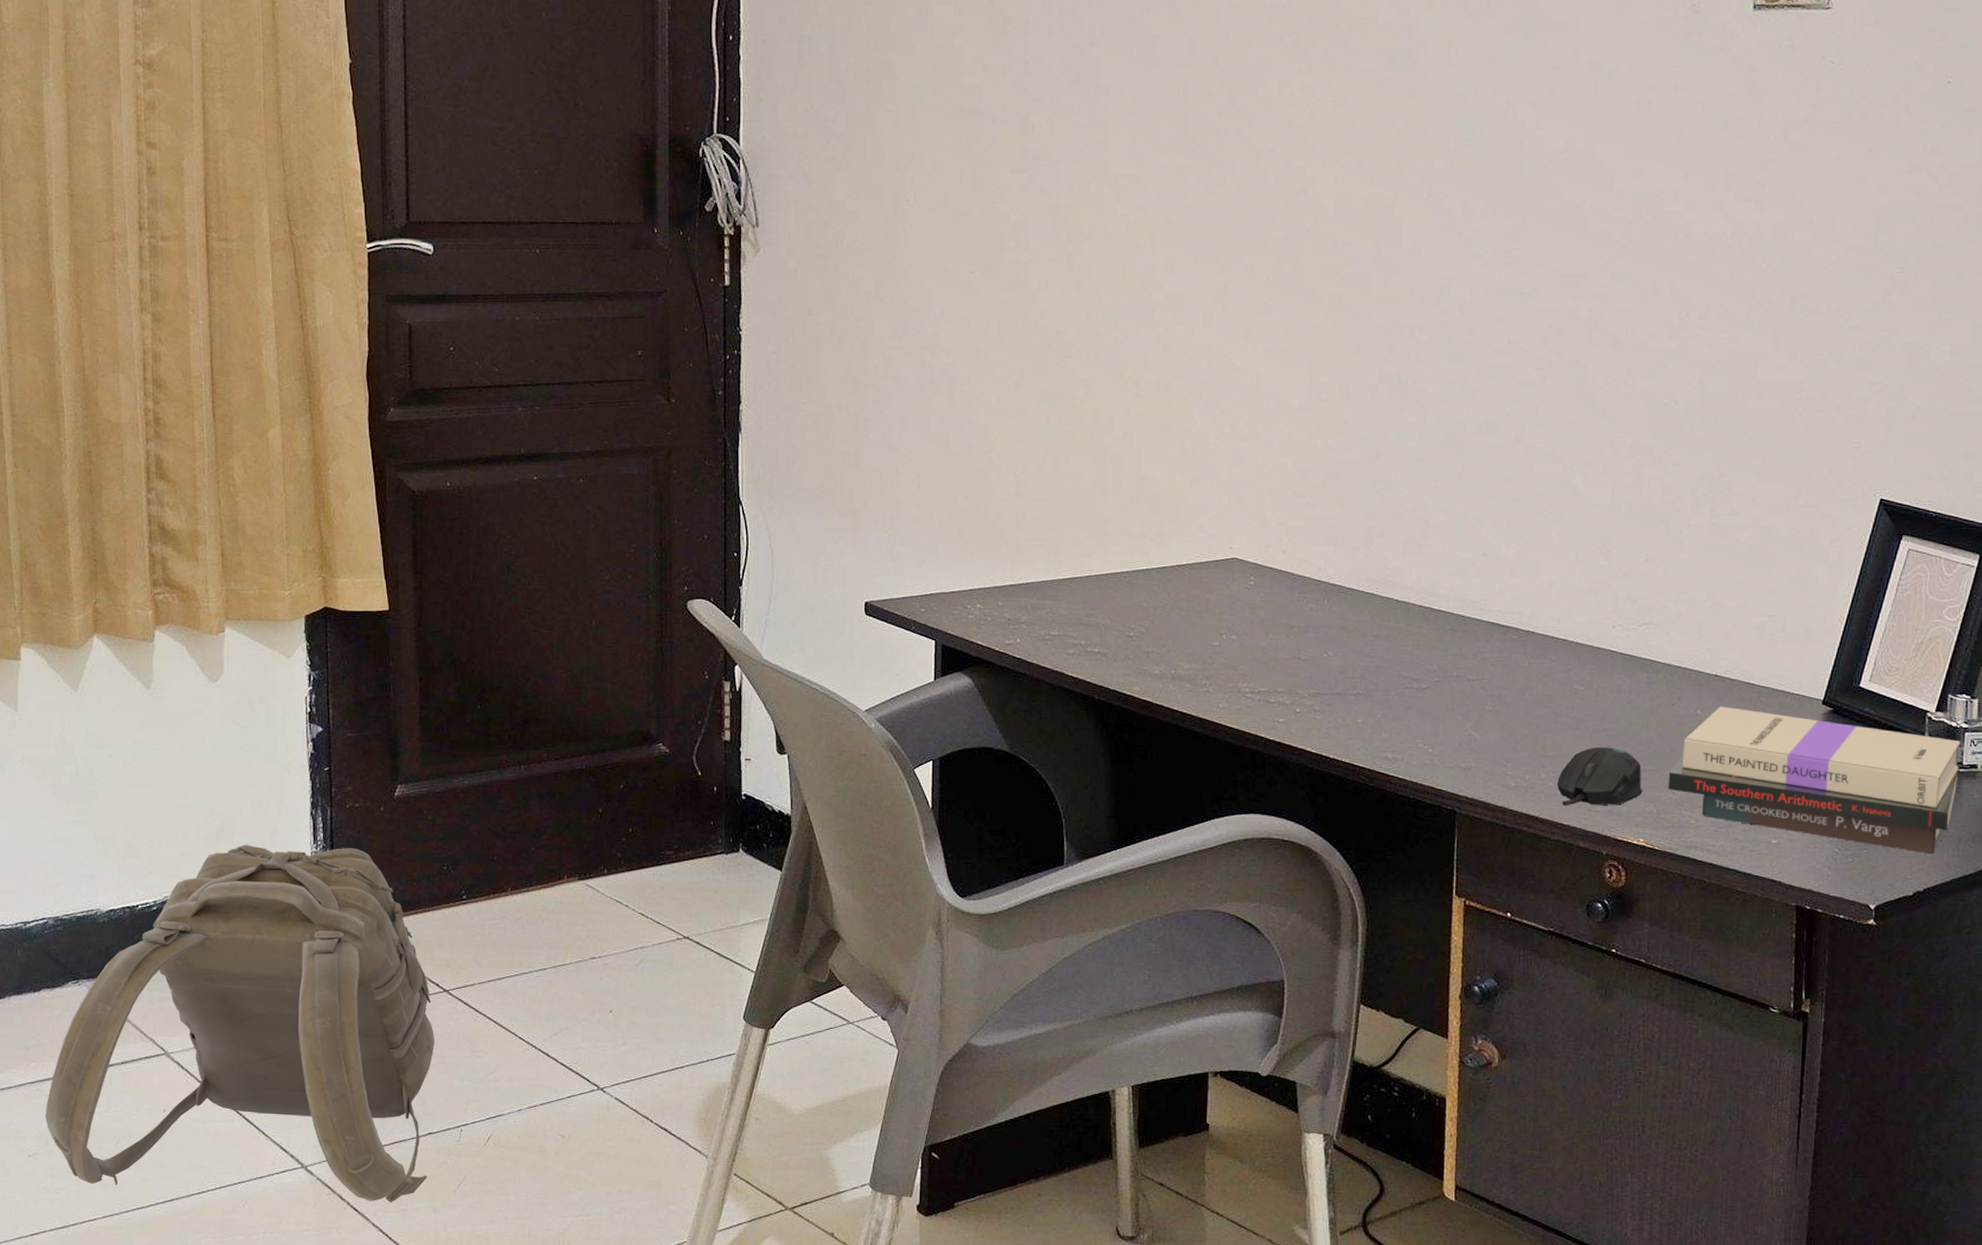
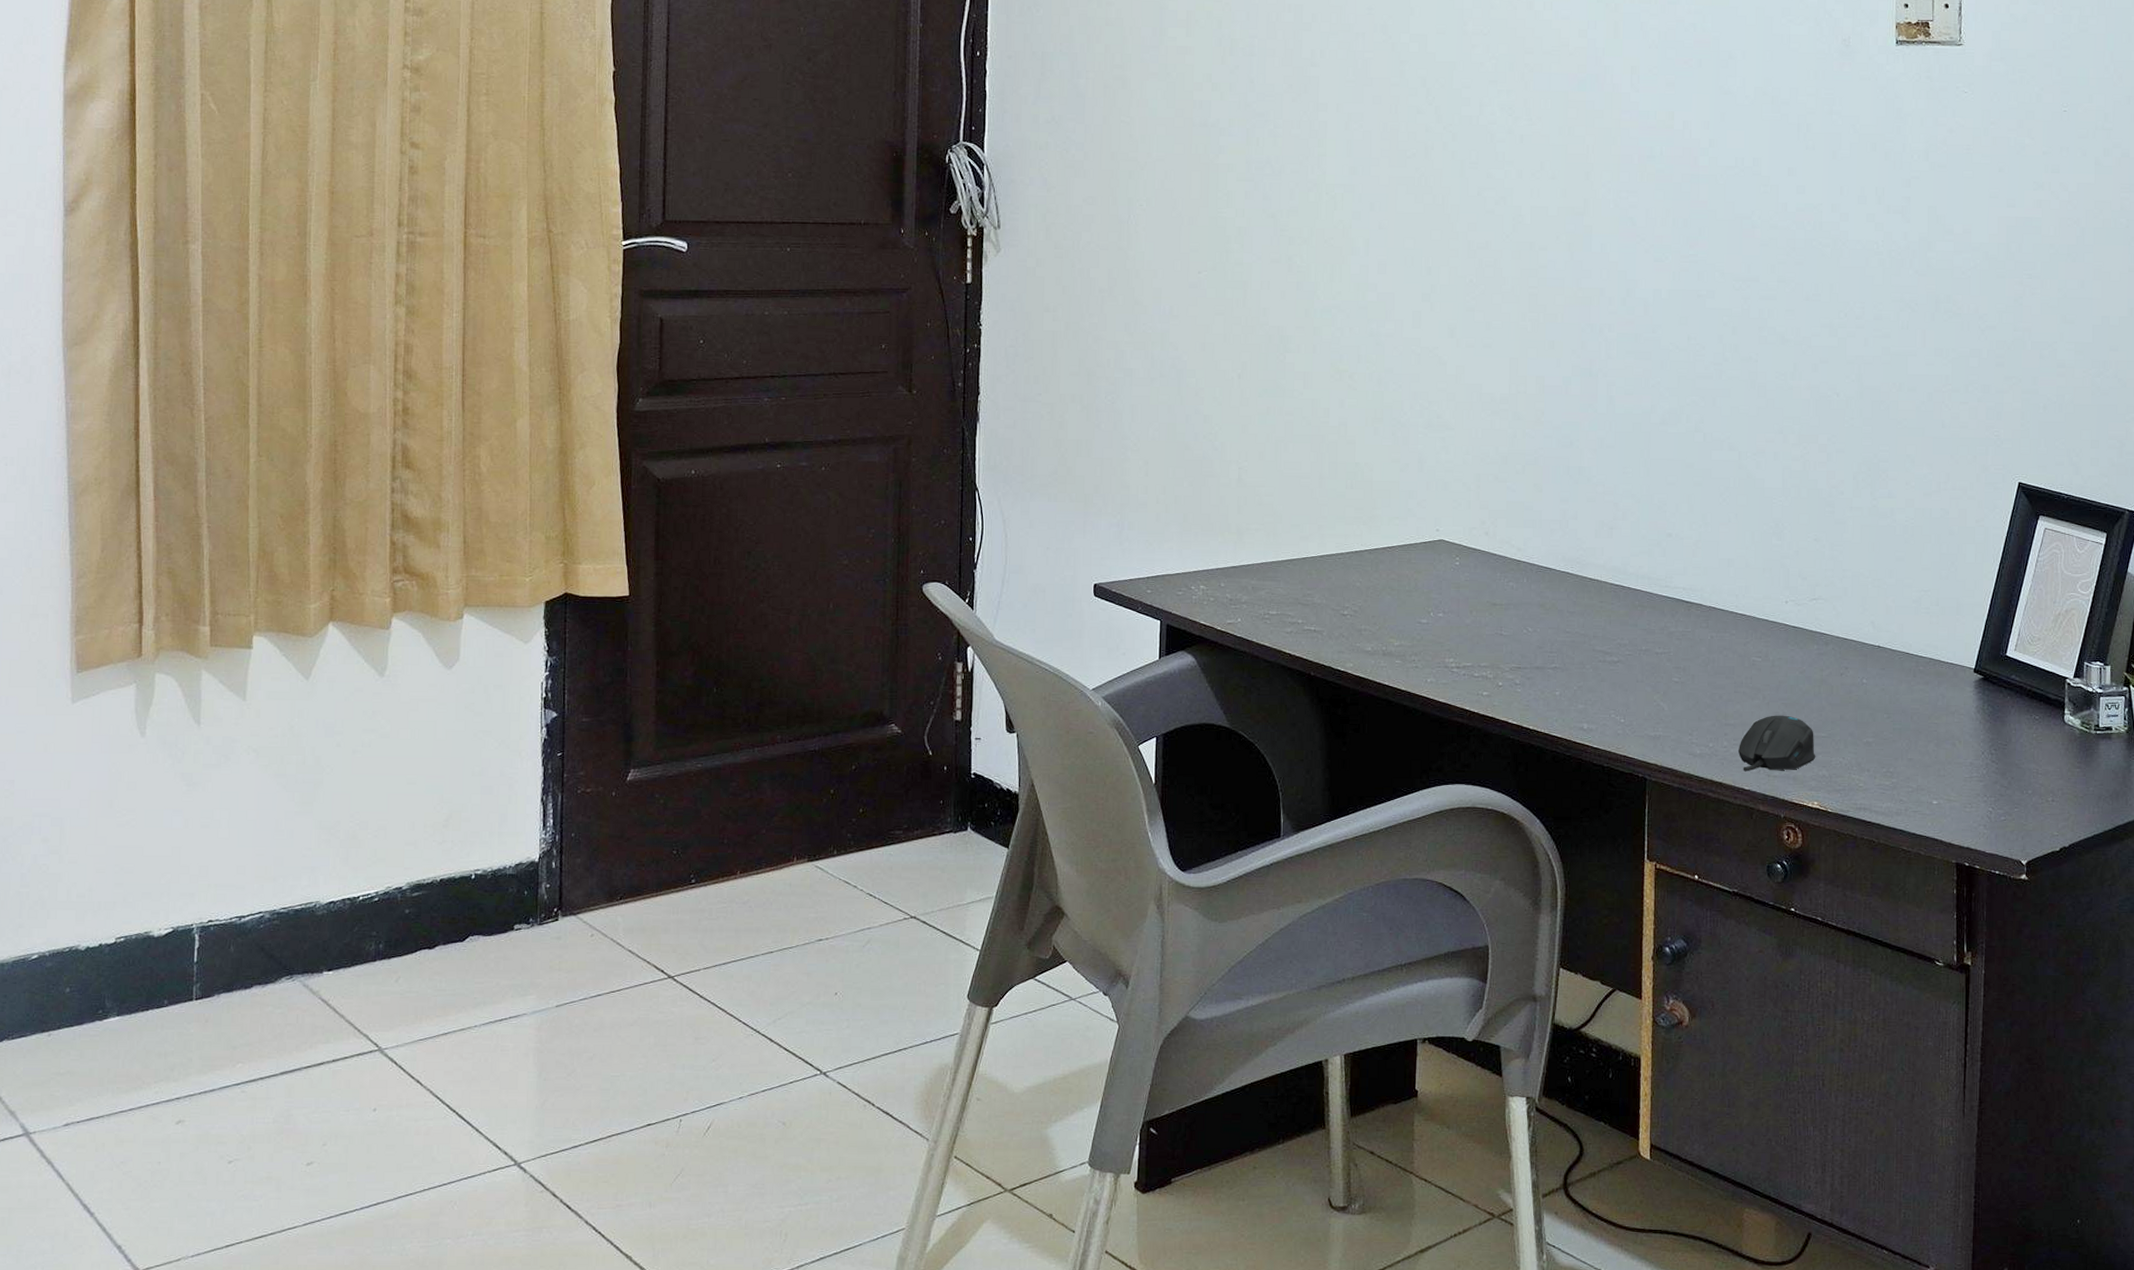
backpack: present [45,844,435,1203] -> none [249,831,657,1199]
books: present [1668,706,1961,854] -> none [1838,675,2097,812]

